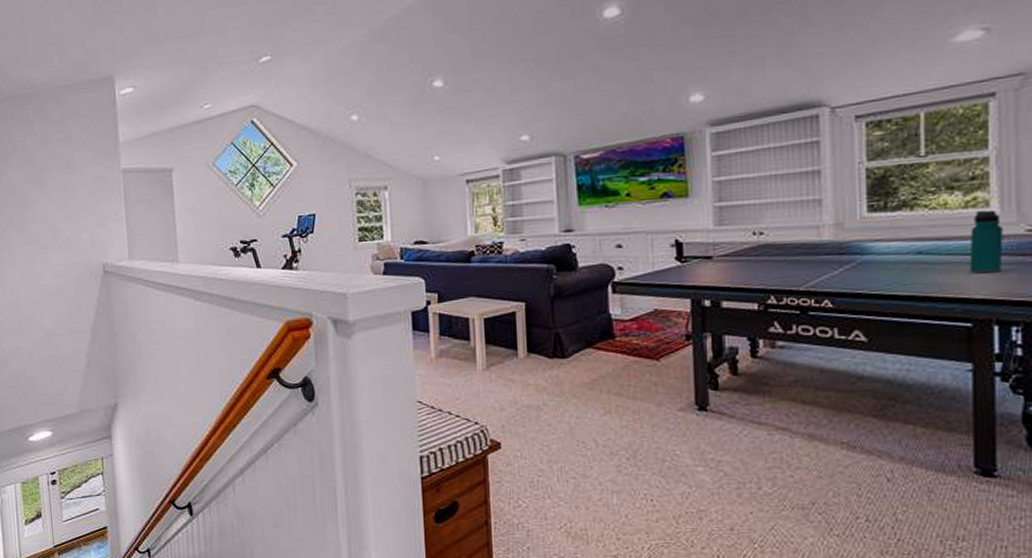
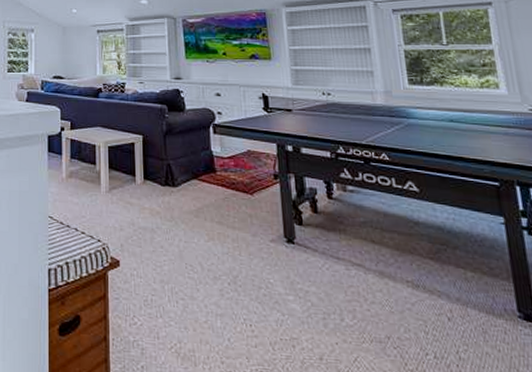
water bottle: present [969,210,1003,274] -> none [487,90,516,142]

